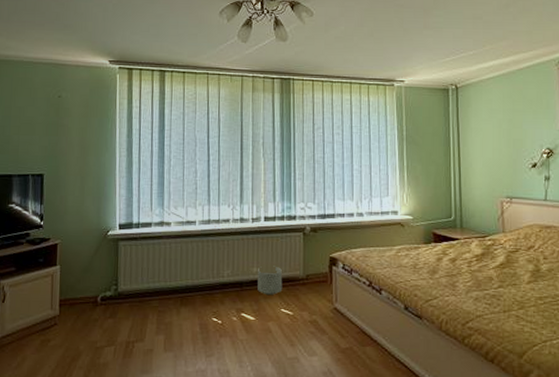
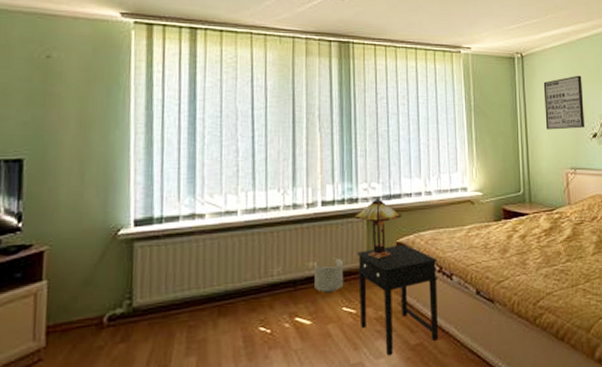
table lamp: none [293,217,335,270] -> present [355,198,402,259]
side table: none [294,259,368,354] -> present [357,244,439,355]
wall art: none [479,105,523,159] -> present [543,75,584,130]

